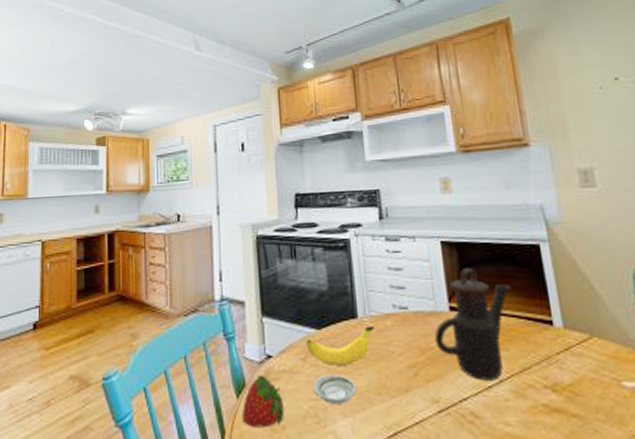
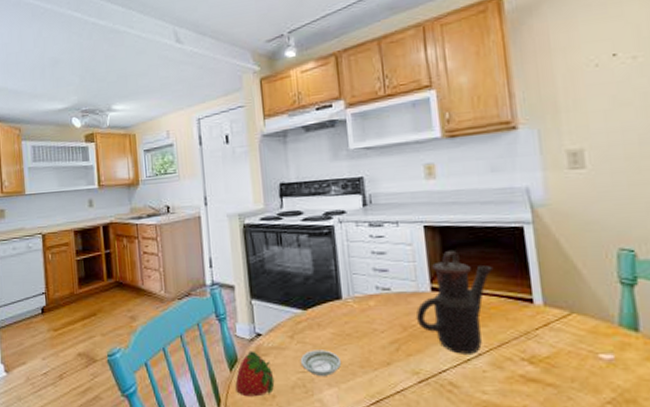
banana: present [306,325,376,365] -> none [293,306,359,342]

